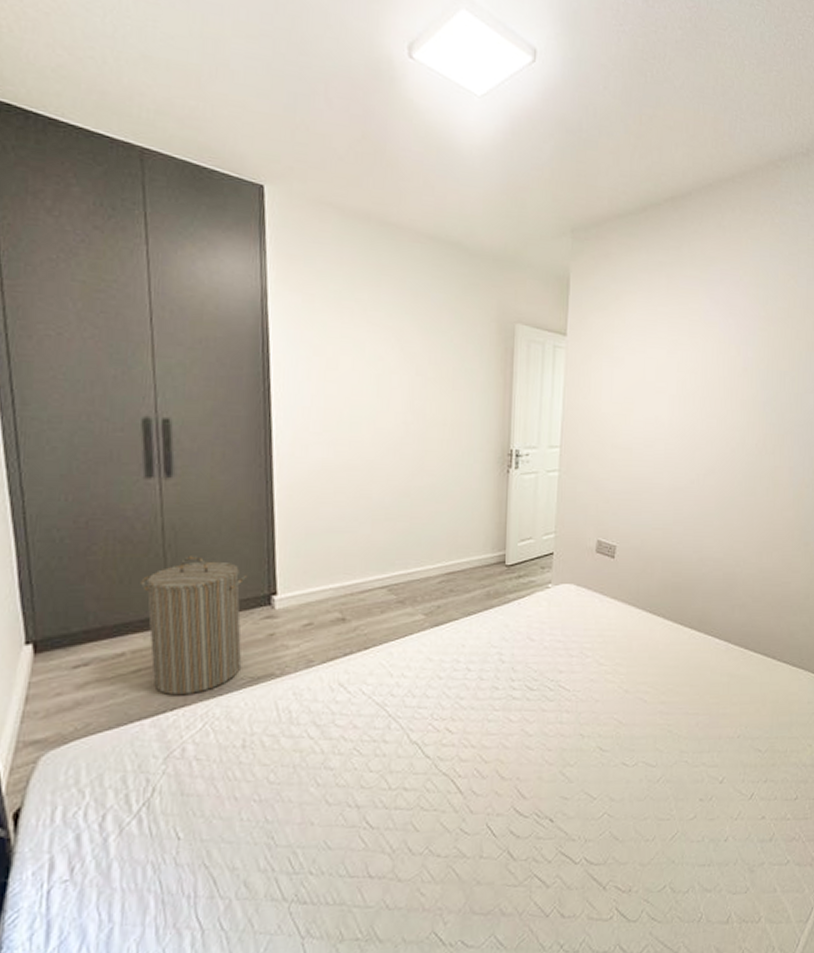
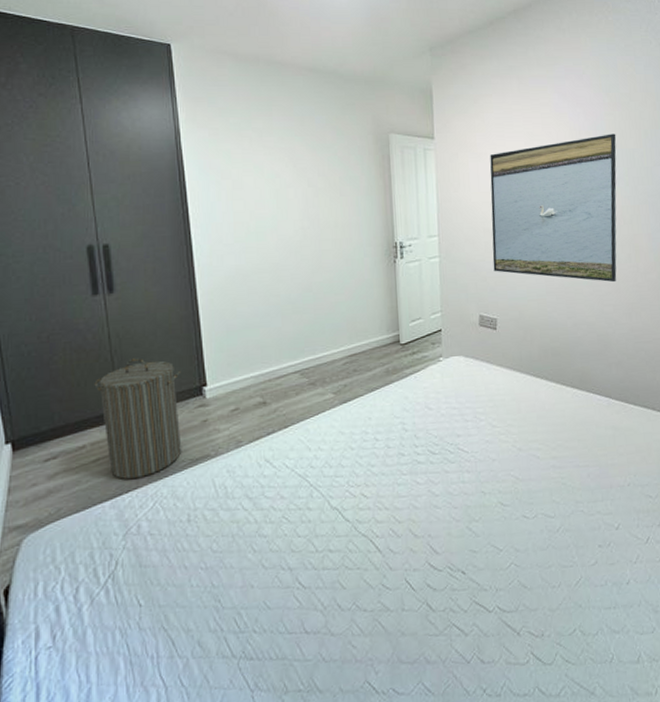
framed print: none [618,351,768,517] -> present [490,133,617,283]

